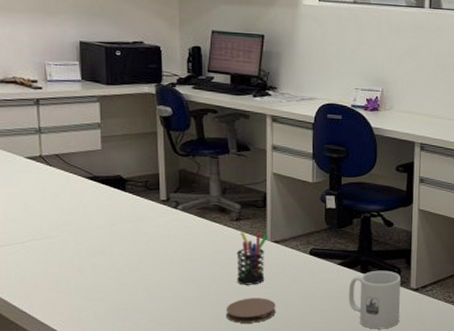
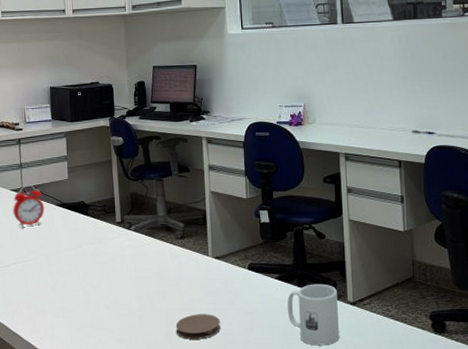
alarm clock: none [28,152,71,201] -> present [13,184,45,228]
pen holder: present [236,231,268,285] -> none [182,249,210,301]

